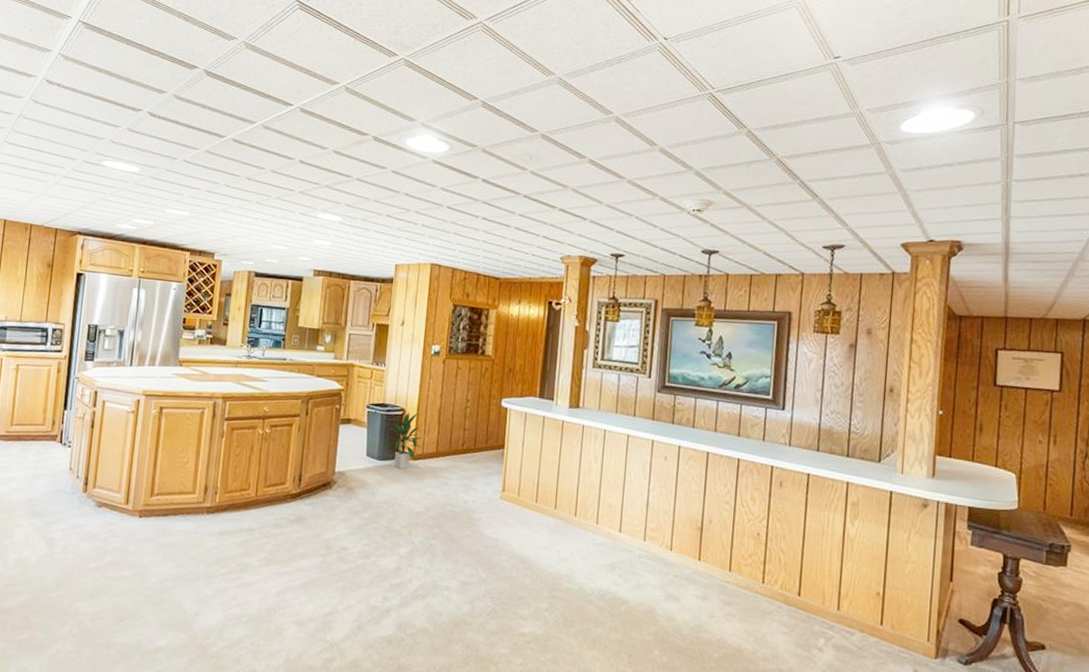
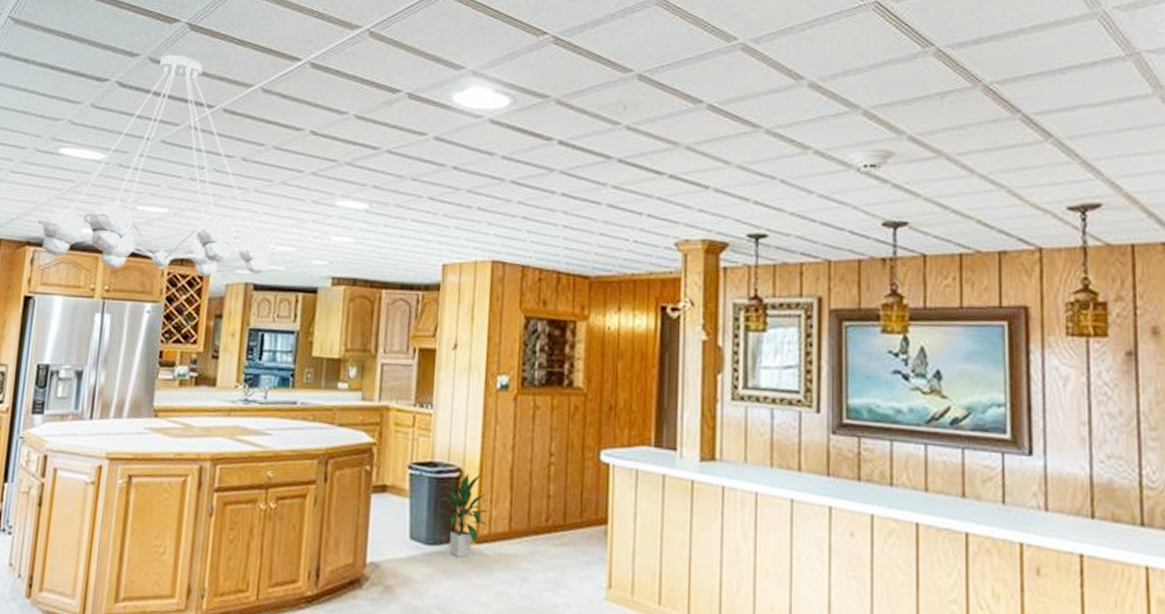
chandelier: none [86,93,272,266] -> present [37,54,276,277]

